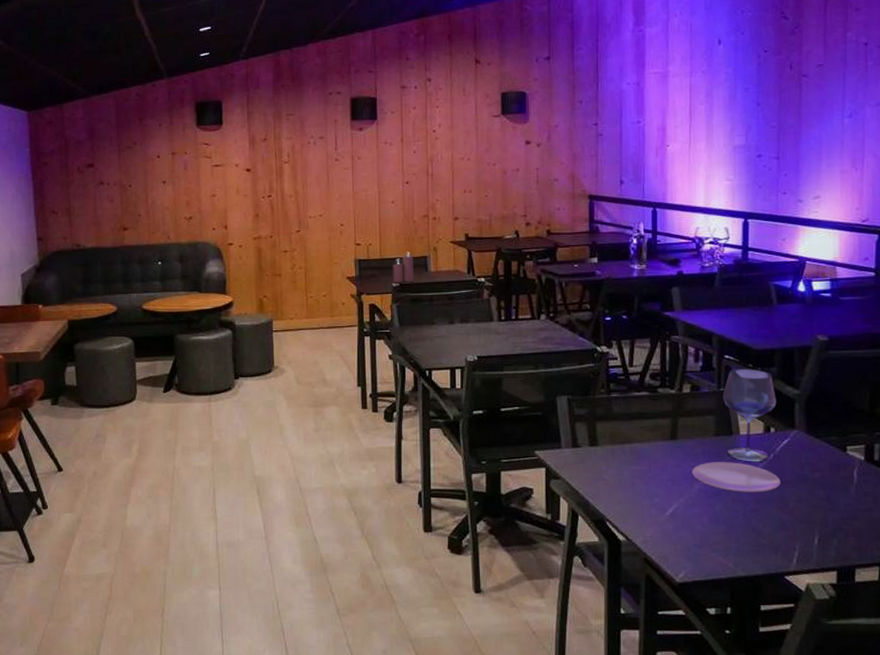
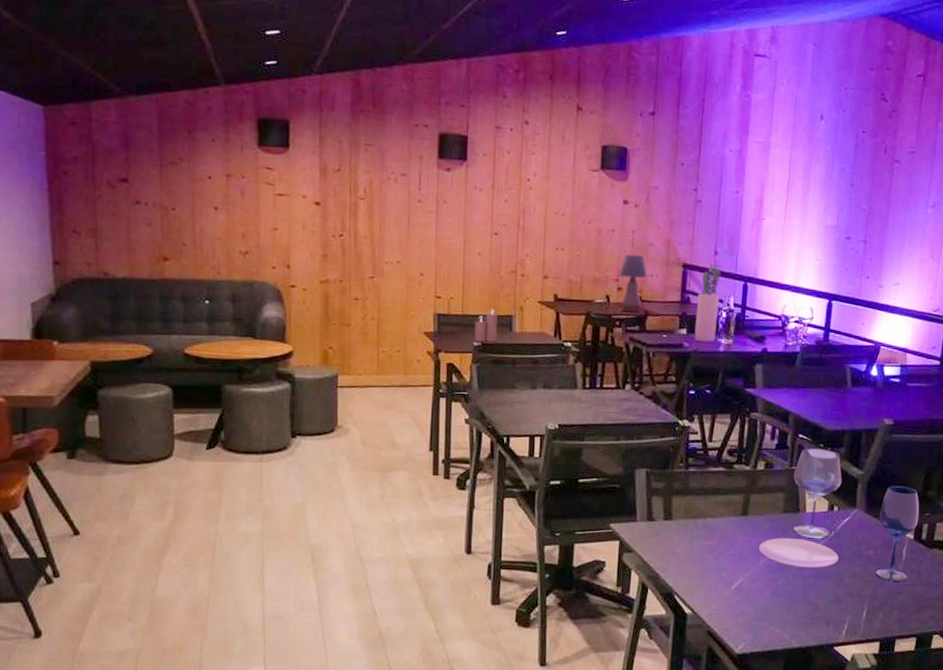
table lamp: none [526,190,554,246] -> present [618,254,648,313]
vase: none [606,189,629,269] -> present [694,260,721,343]
wineglass: none [823,404,868,506] -> present [875,485,919,582]

